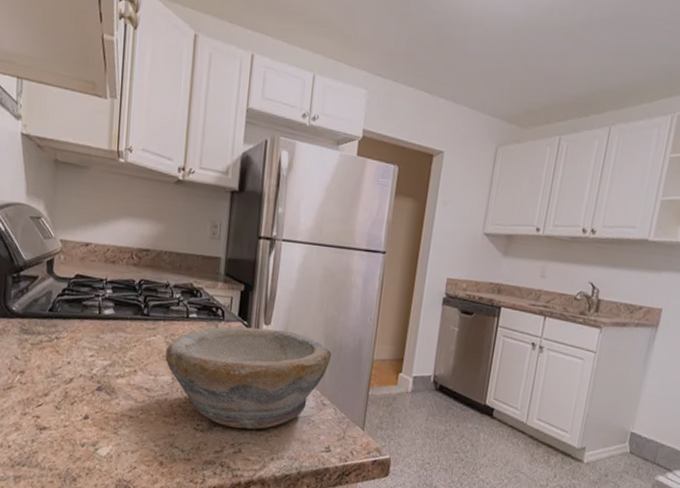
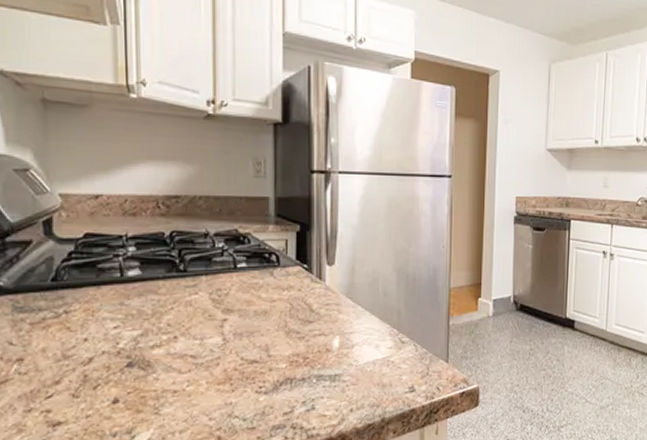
bowl: present [165,326,331,430] -> none [212,270,405,384]

